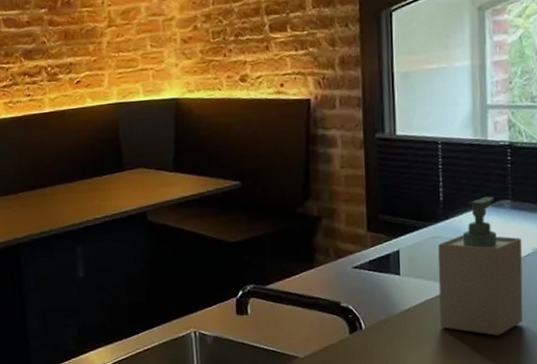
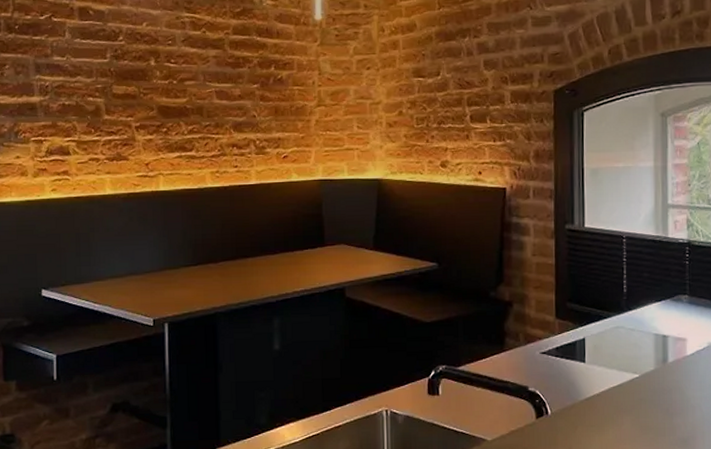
soap bottle: present [438,196,523,336] -> none [621,290,699,426]

